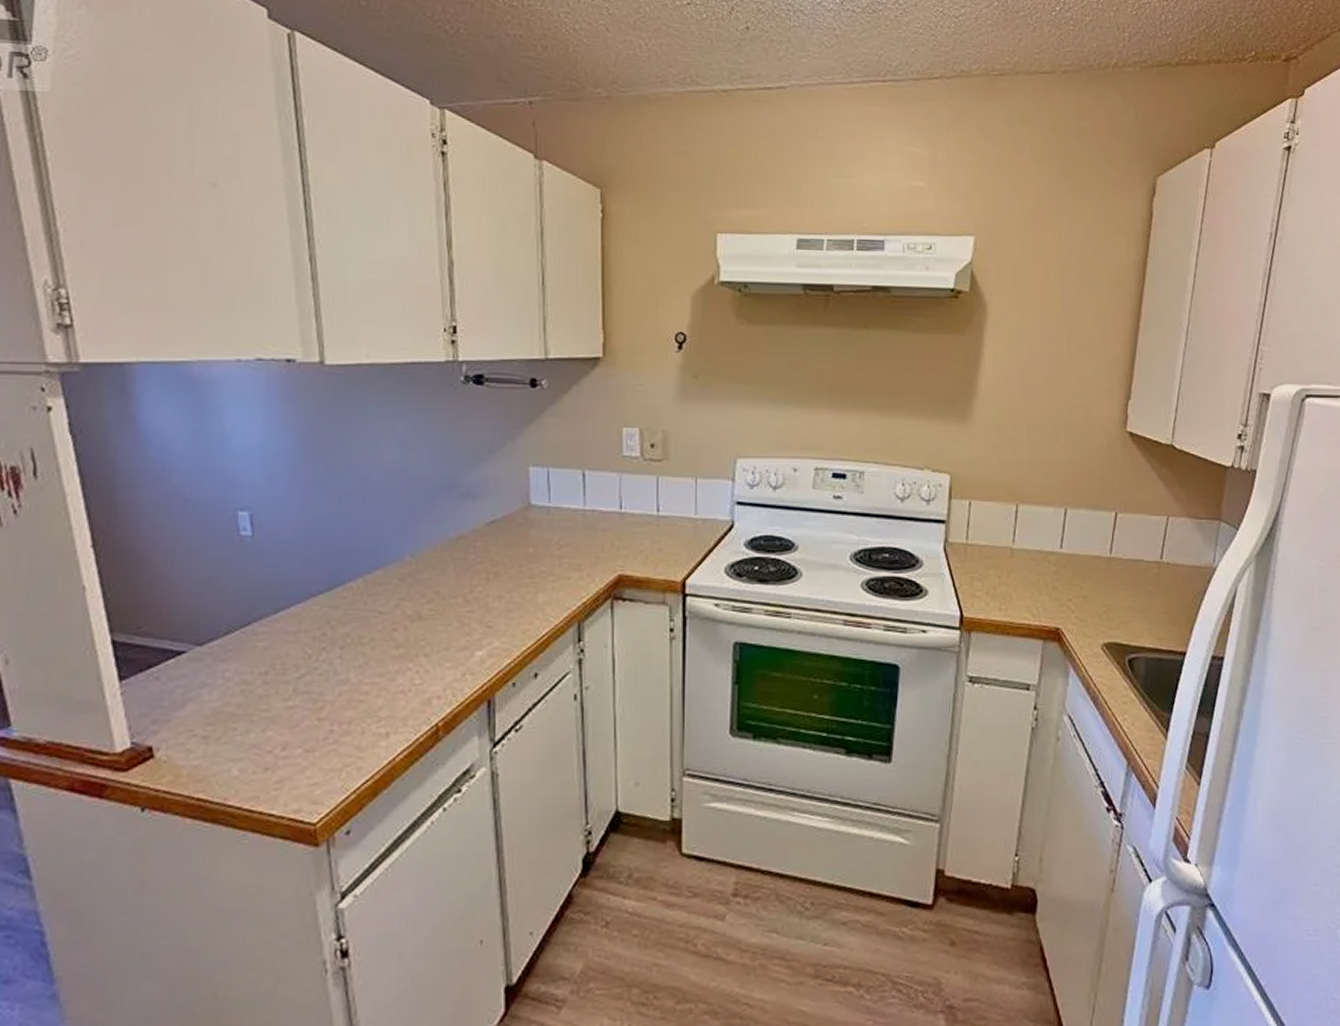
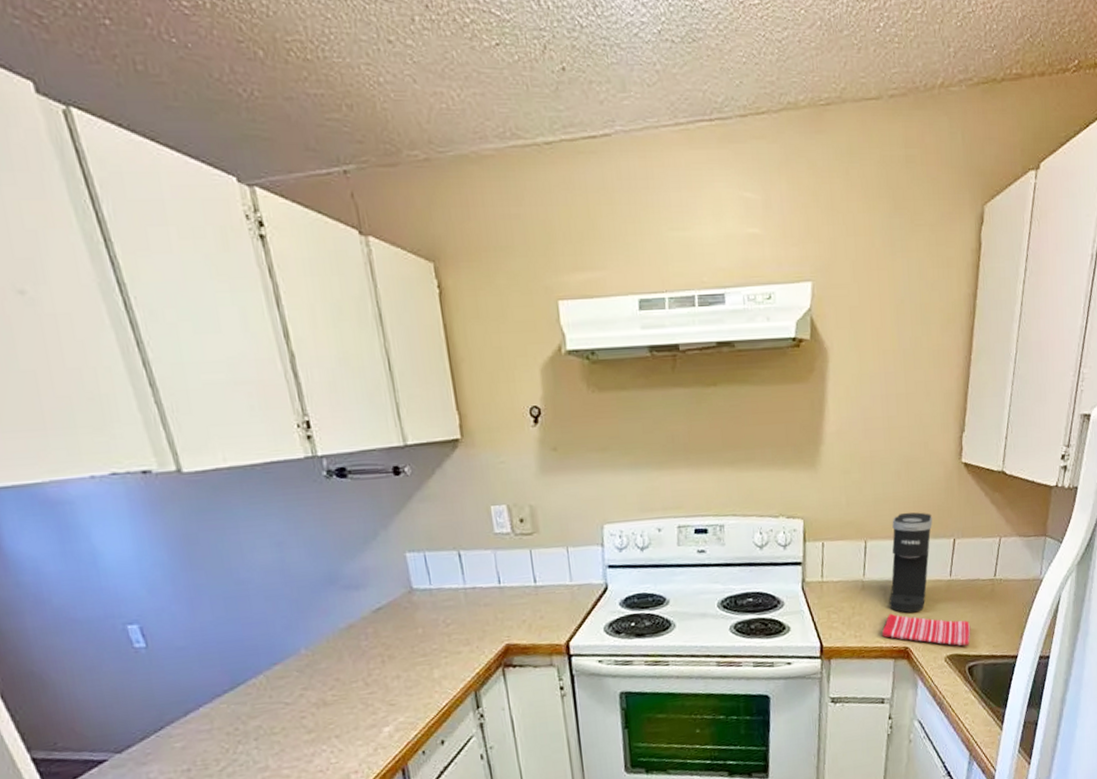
dish towel: none [1030,587,1133,634] -> present [881,613,971,646]
coffee maker: none [1040,478,1092,590] -> present [889,512,932,613]

